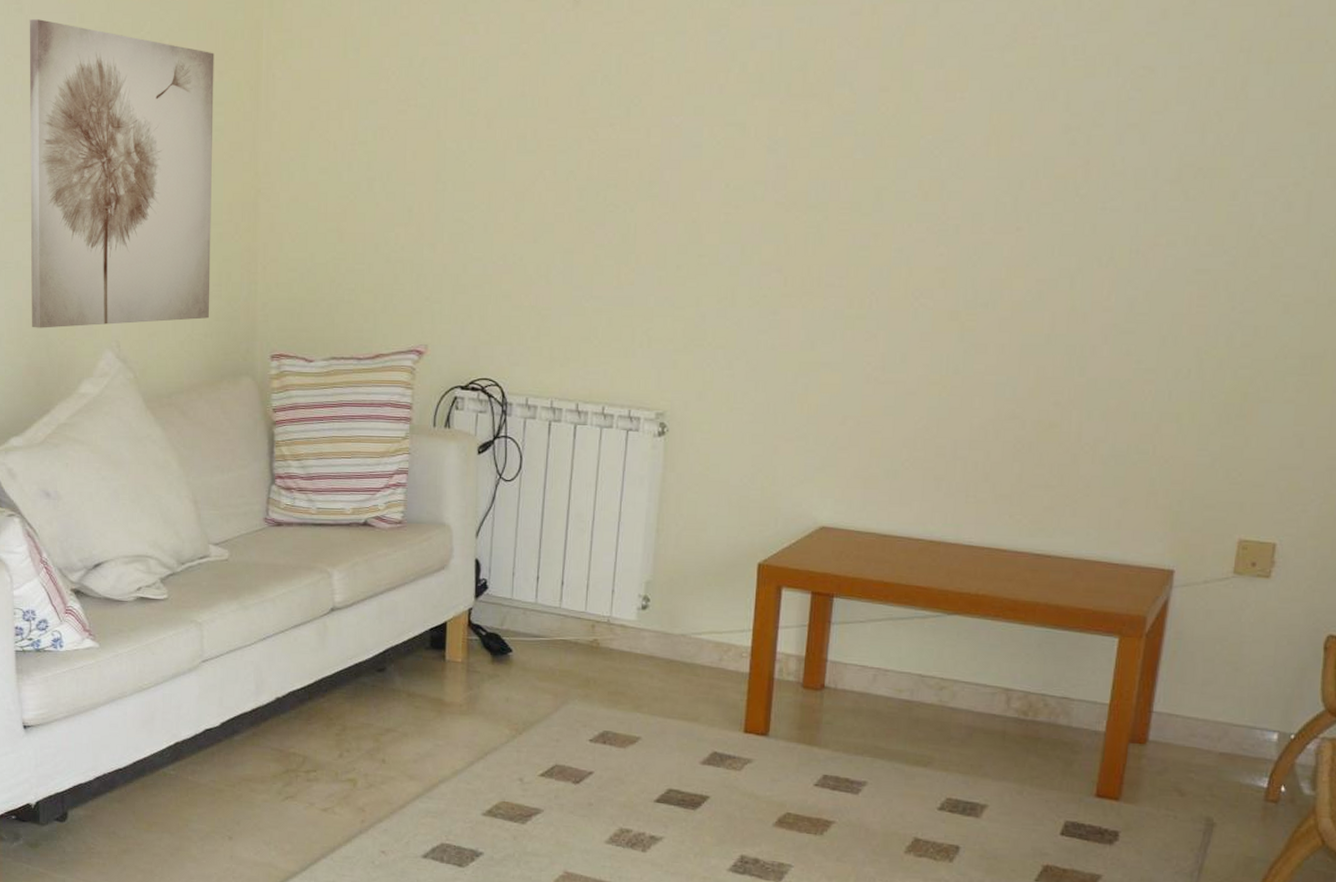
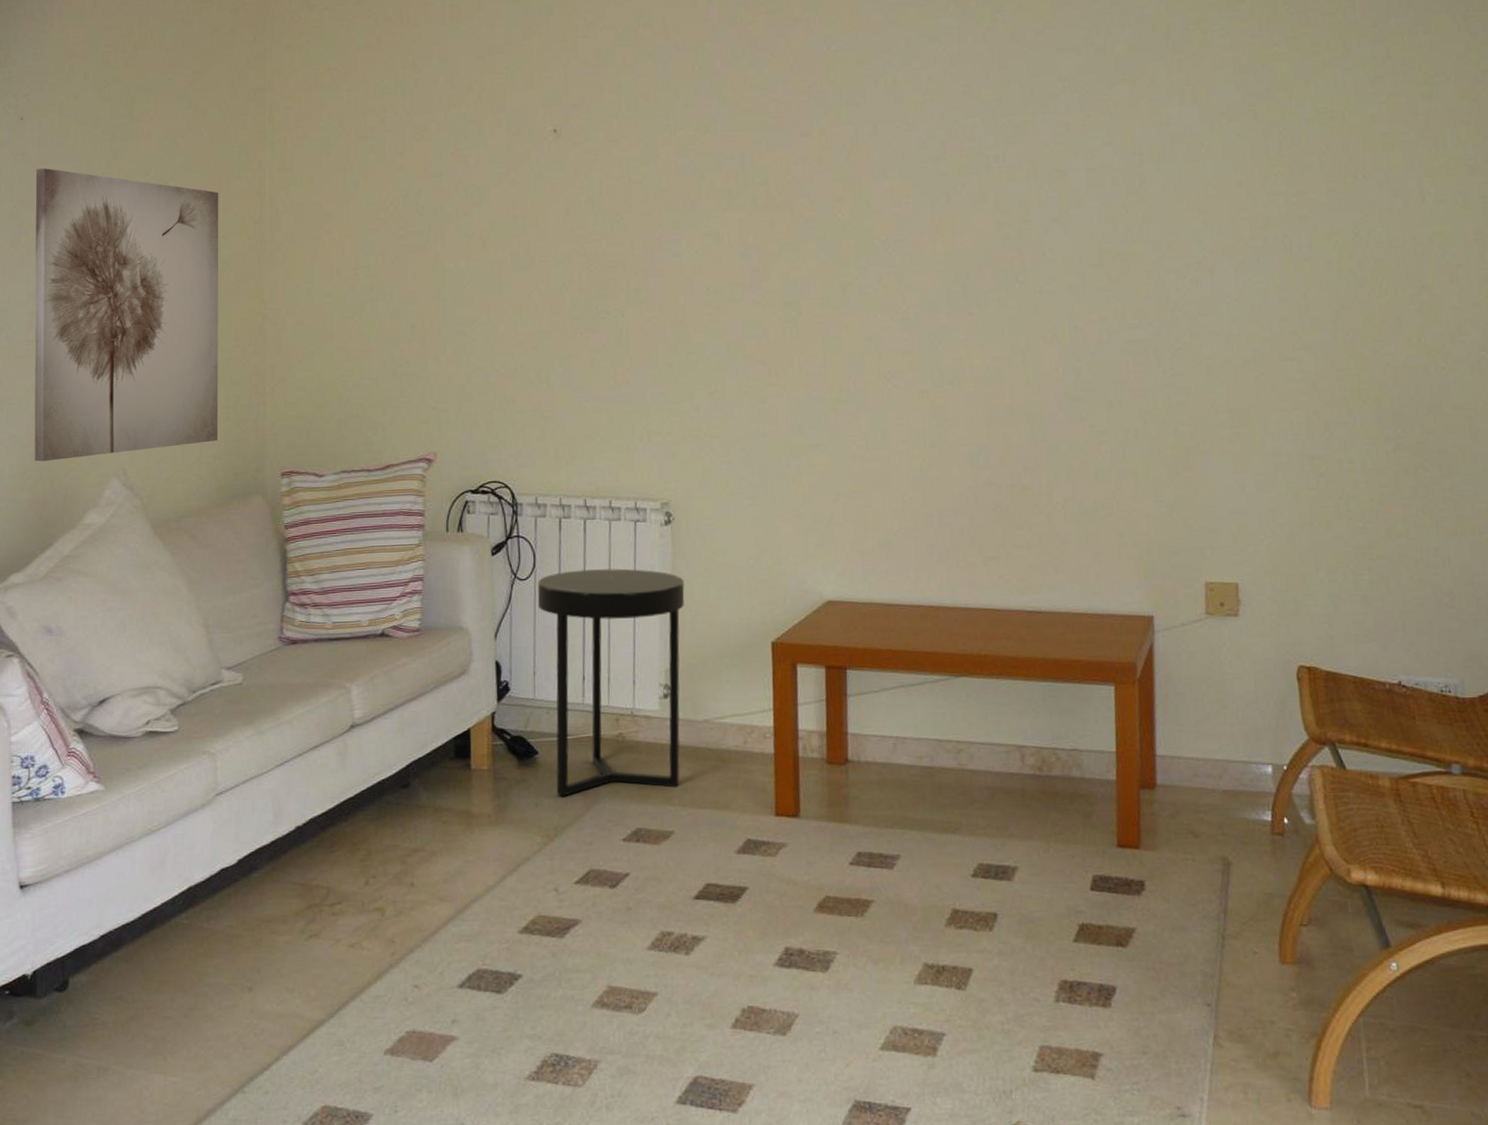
side table: none [521,475,673,696] -> present [537,568,685,797]

